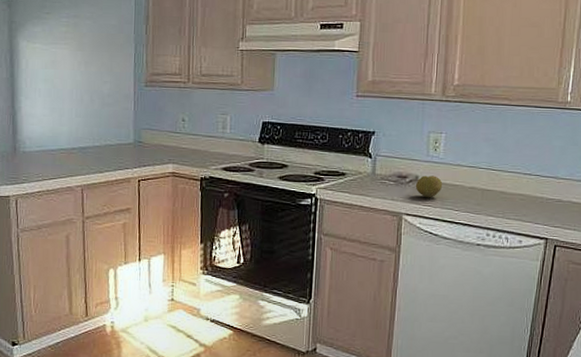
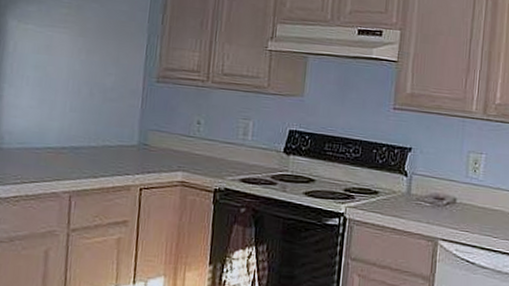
fruit: present [415,175,443,198] -> none [452,198,482,223]

